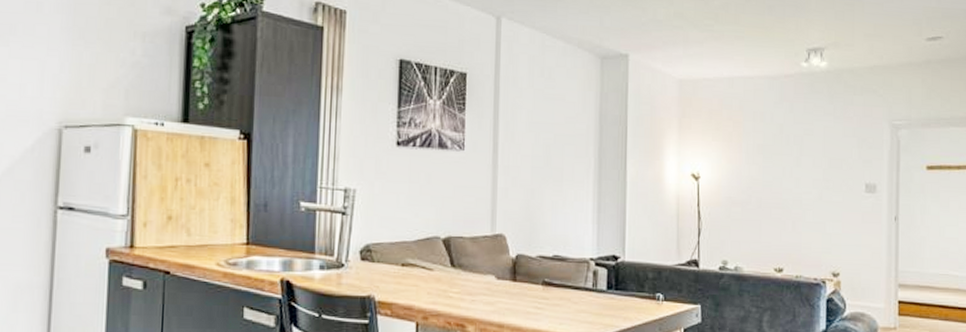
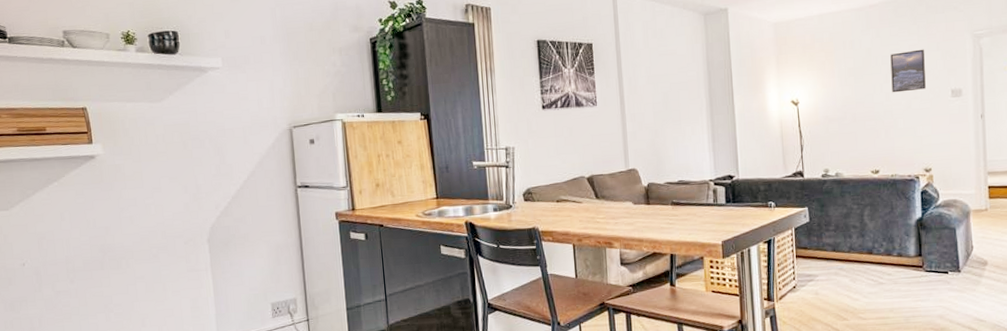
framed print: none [803,133,839,180] -> present [890,49,926,93]

